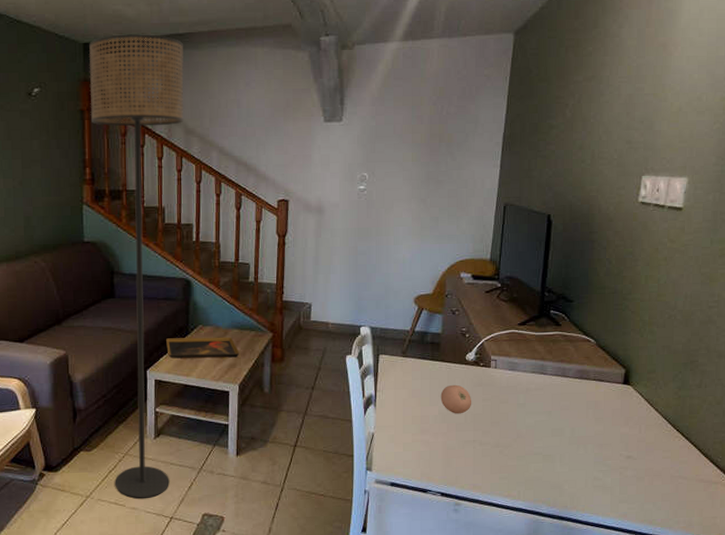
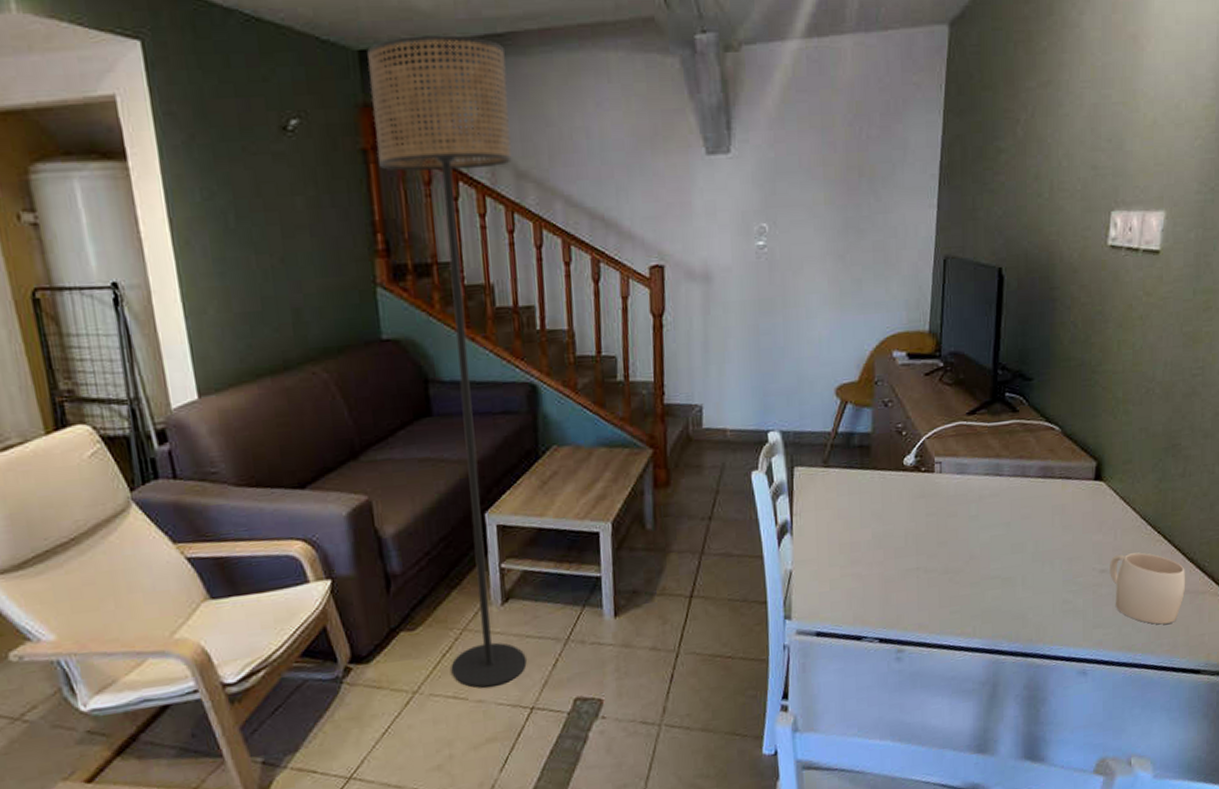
decorative tray: present [166,336,240,359] -> none [508,458,610,495]
fruit: present [440,384,472,414] -> none [873,498,913,536]
mug: none [635,444,701,505] -> present [1110,552,1186,625]

